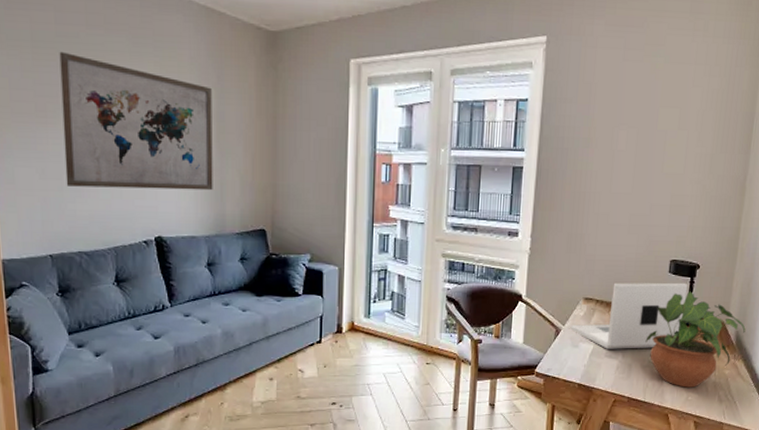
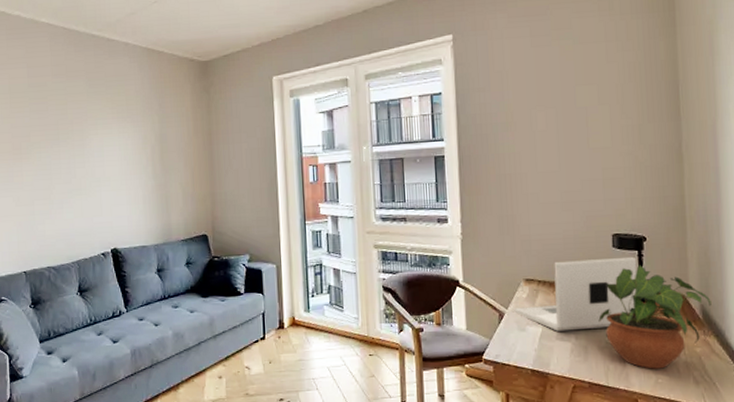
wall art: present [59,51,213,191] -> none [31,99,160,211]

